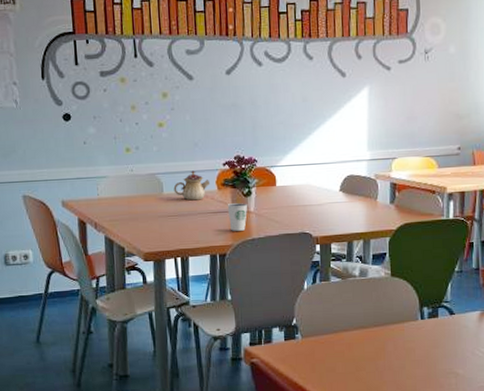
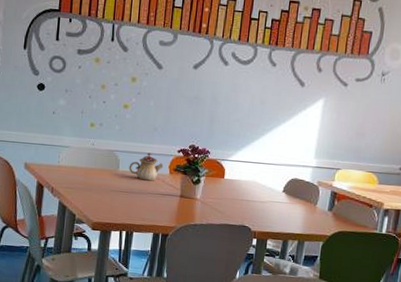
dixie cup: present [227,203,248,231] -> none [175,188,196,215]

